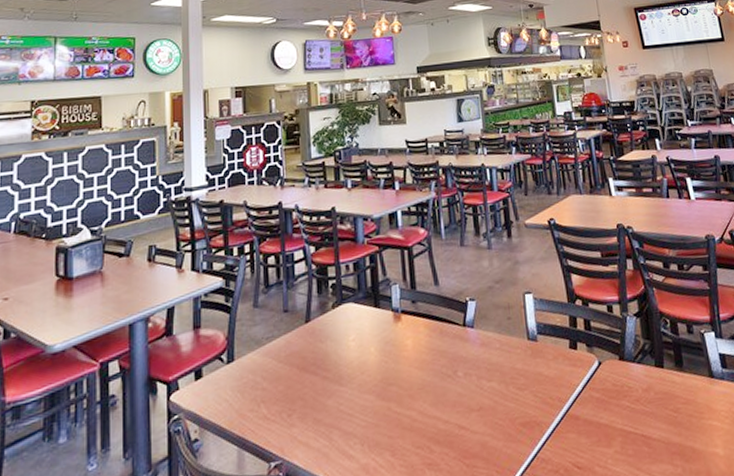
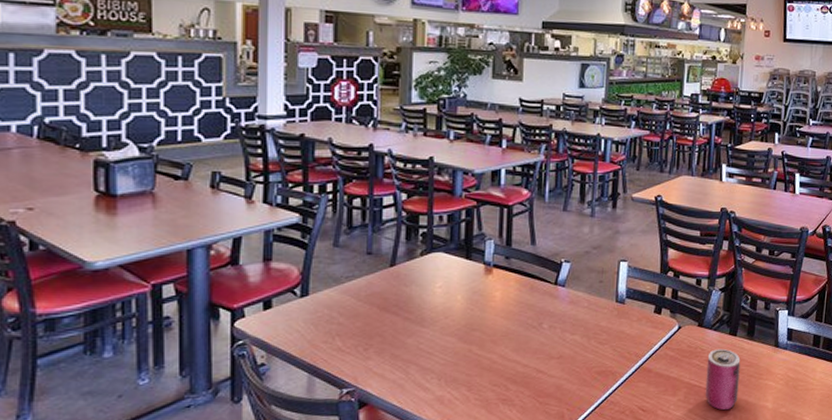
can: none [637,384,682,462] -> present [705,348,741,411]

